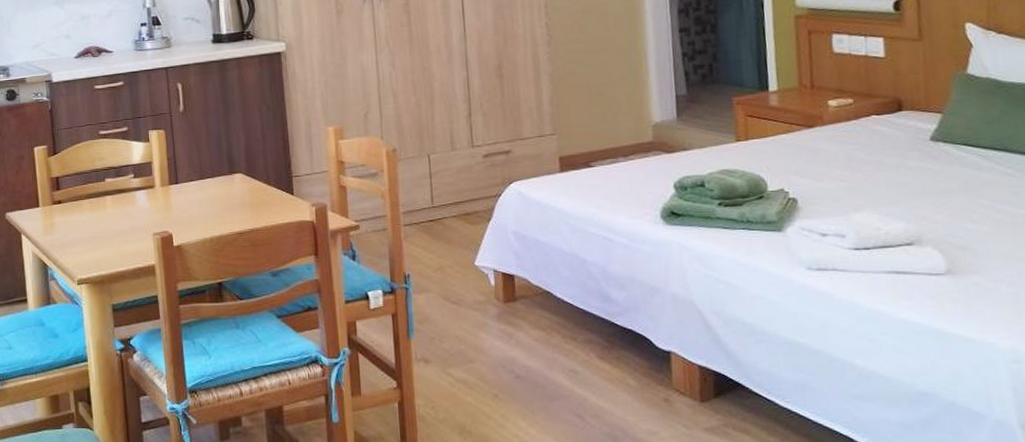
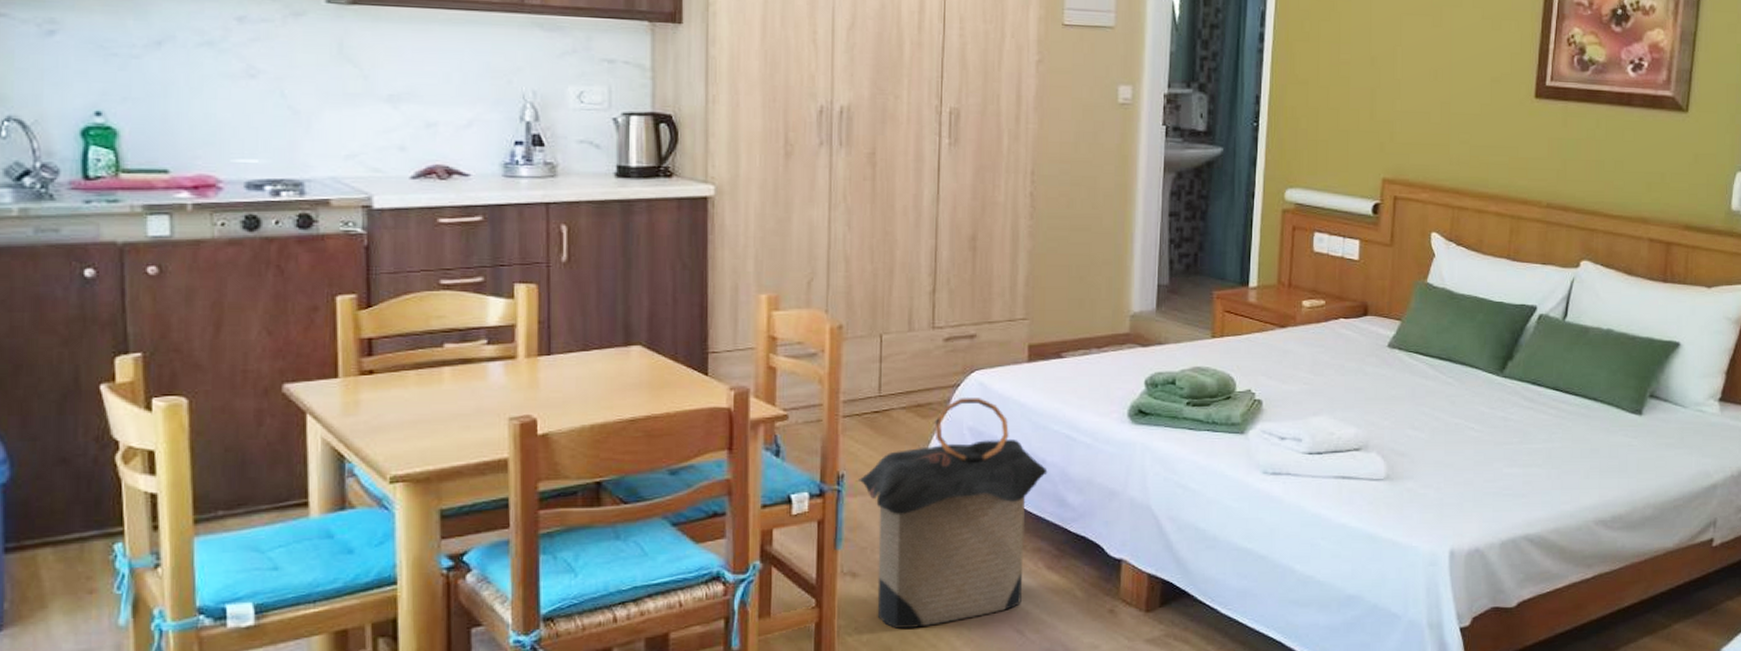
laundry hamper: none [420,205,590,409] -> present [856,396,1048,629]

